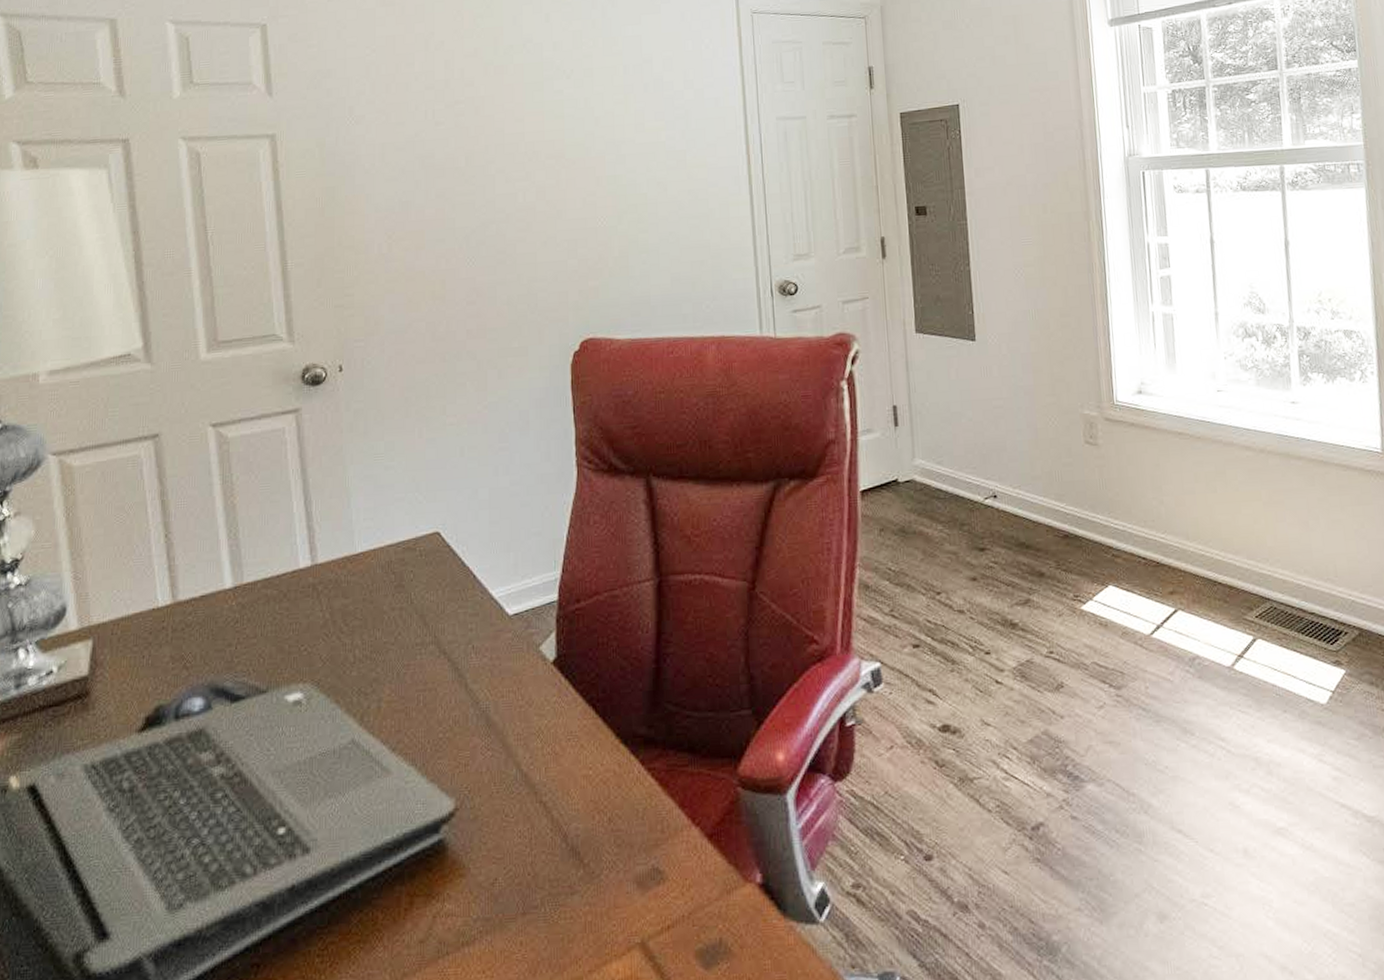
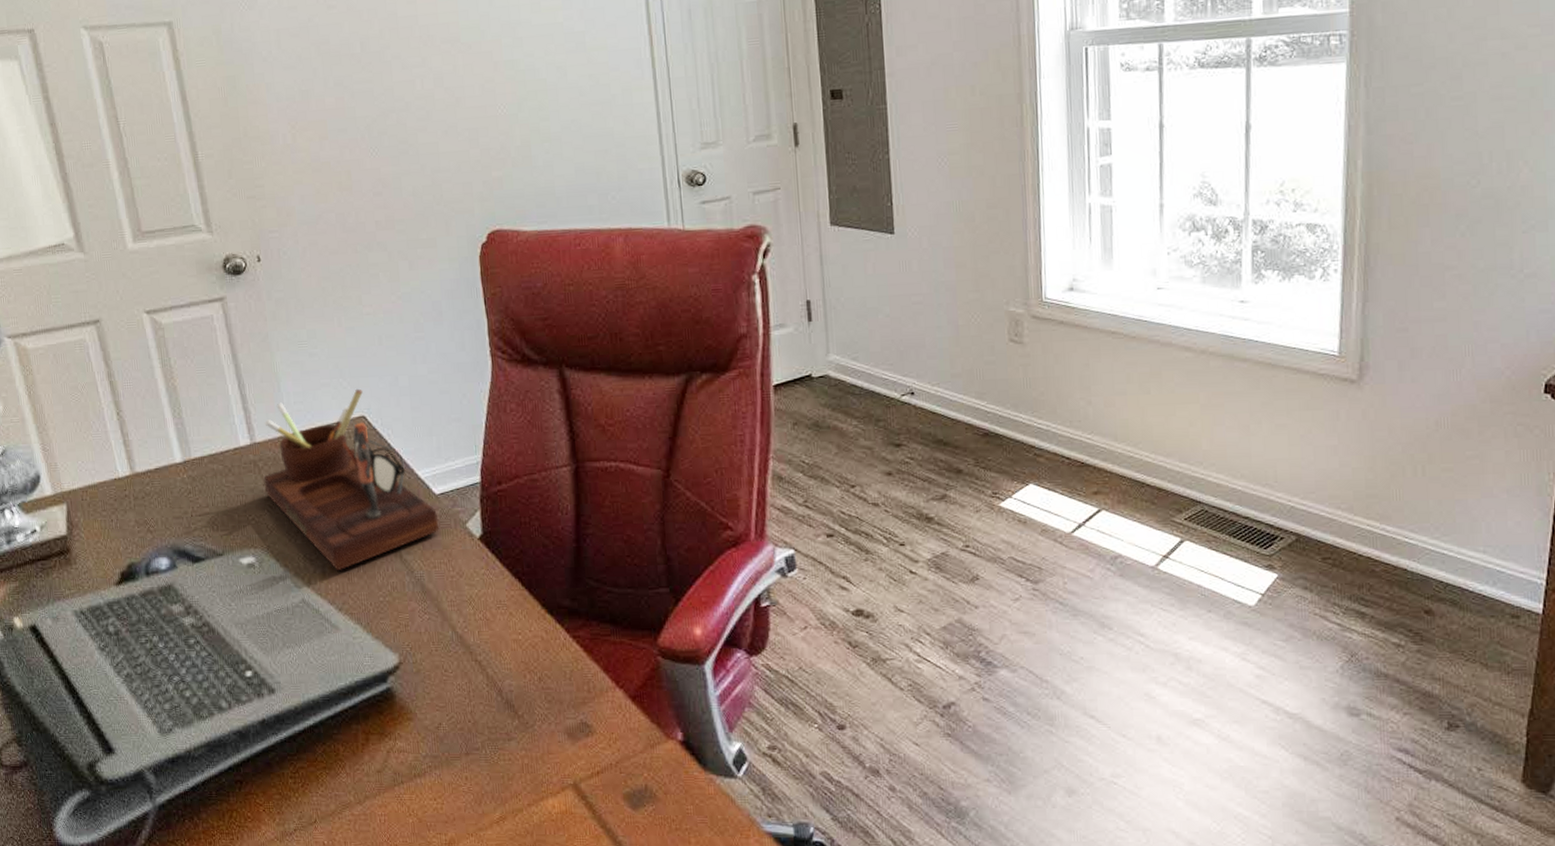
desk organizer: none [322,503,510,706] -> present [263,388,440,571]

